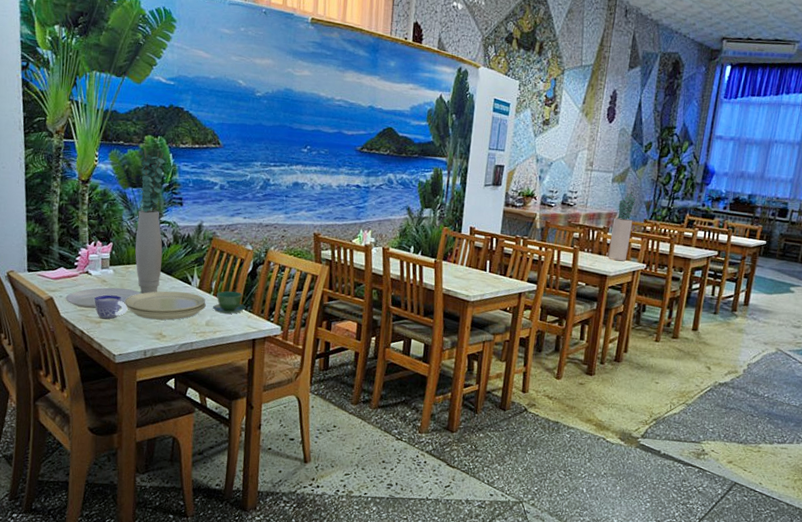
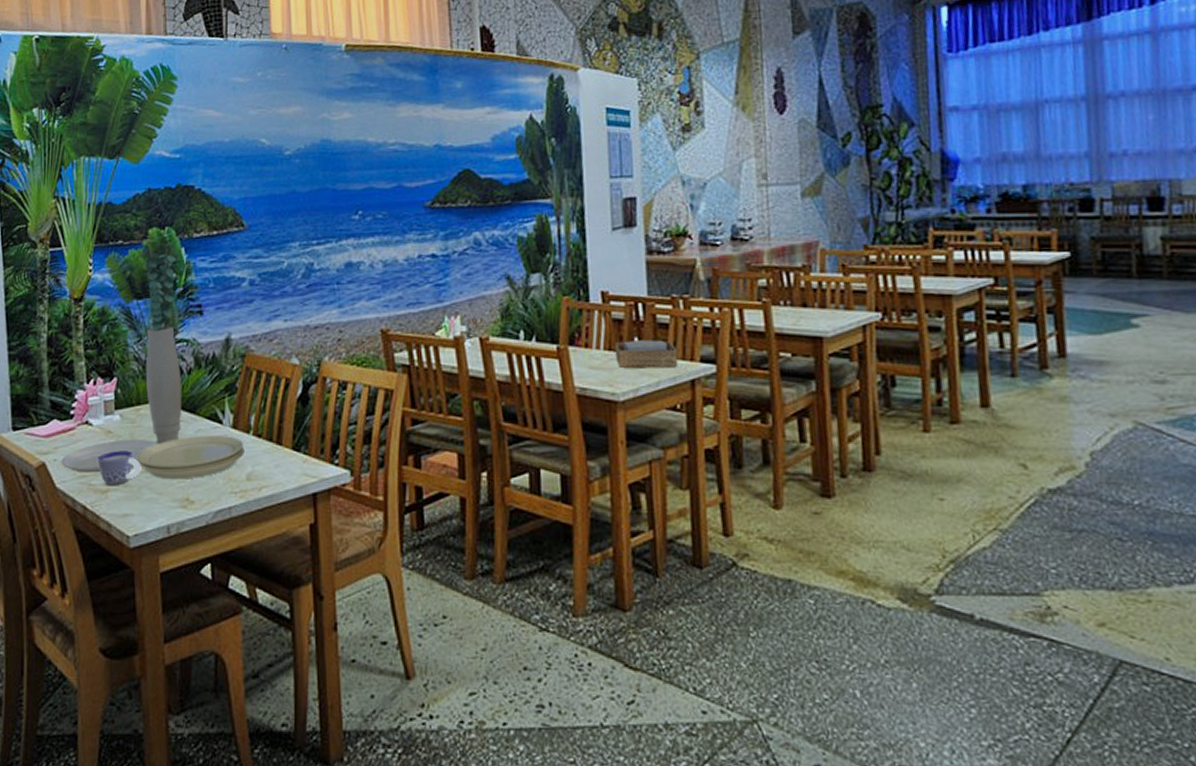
cup: present [212,291,246,314] -> none [253,426,299,459]
napkin holder: none [473,262,514,284] -> present [614,340,678,368]
vase: present [608,190,636,262] -> none [815,205,849,313]

